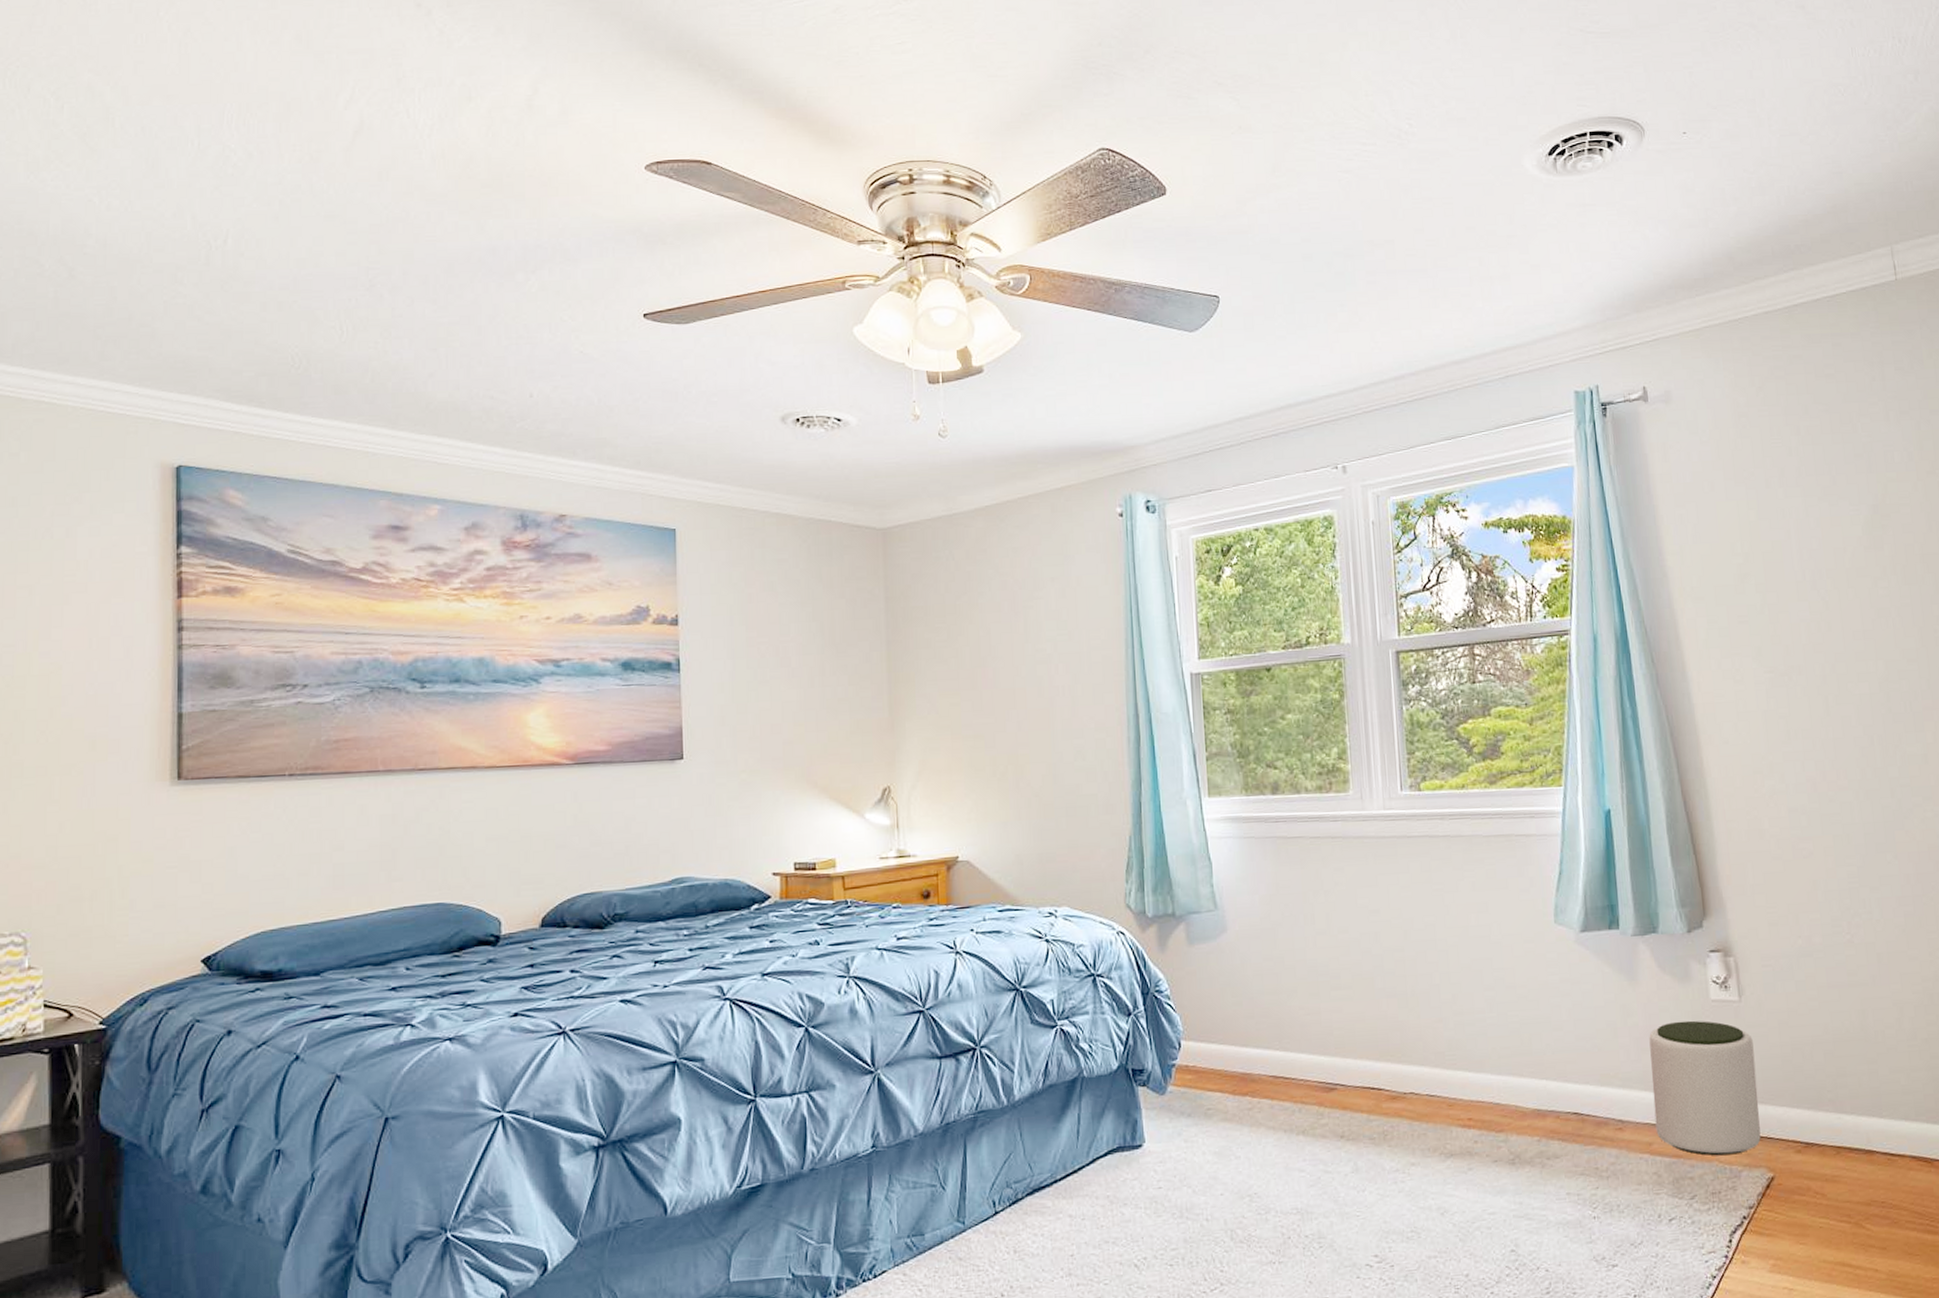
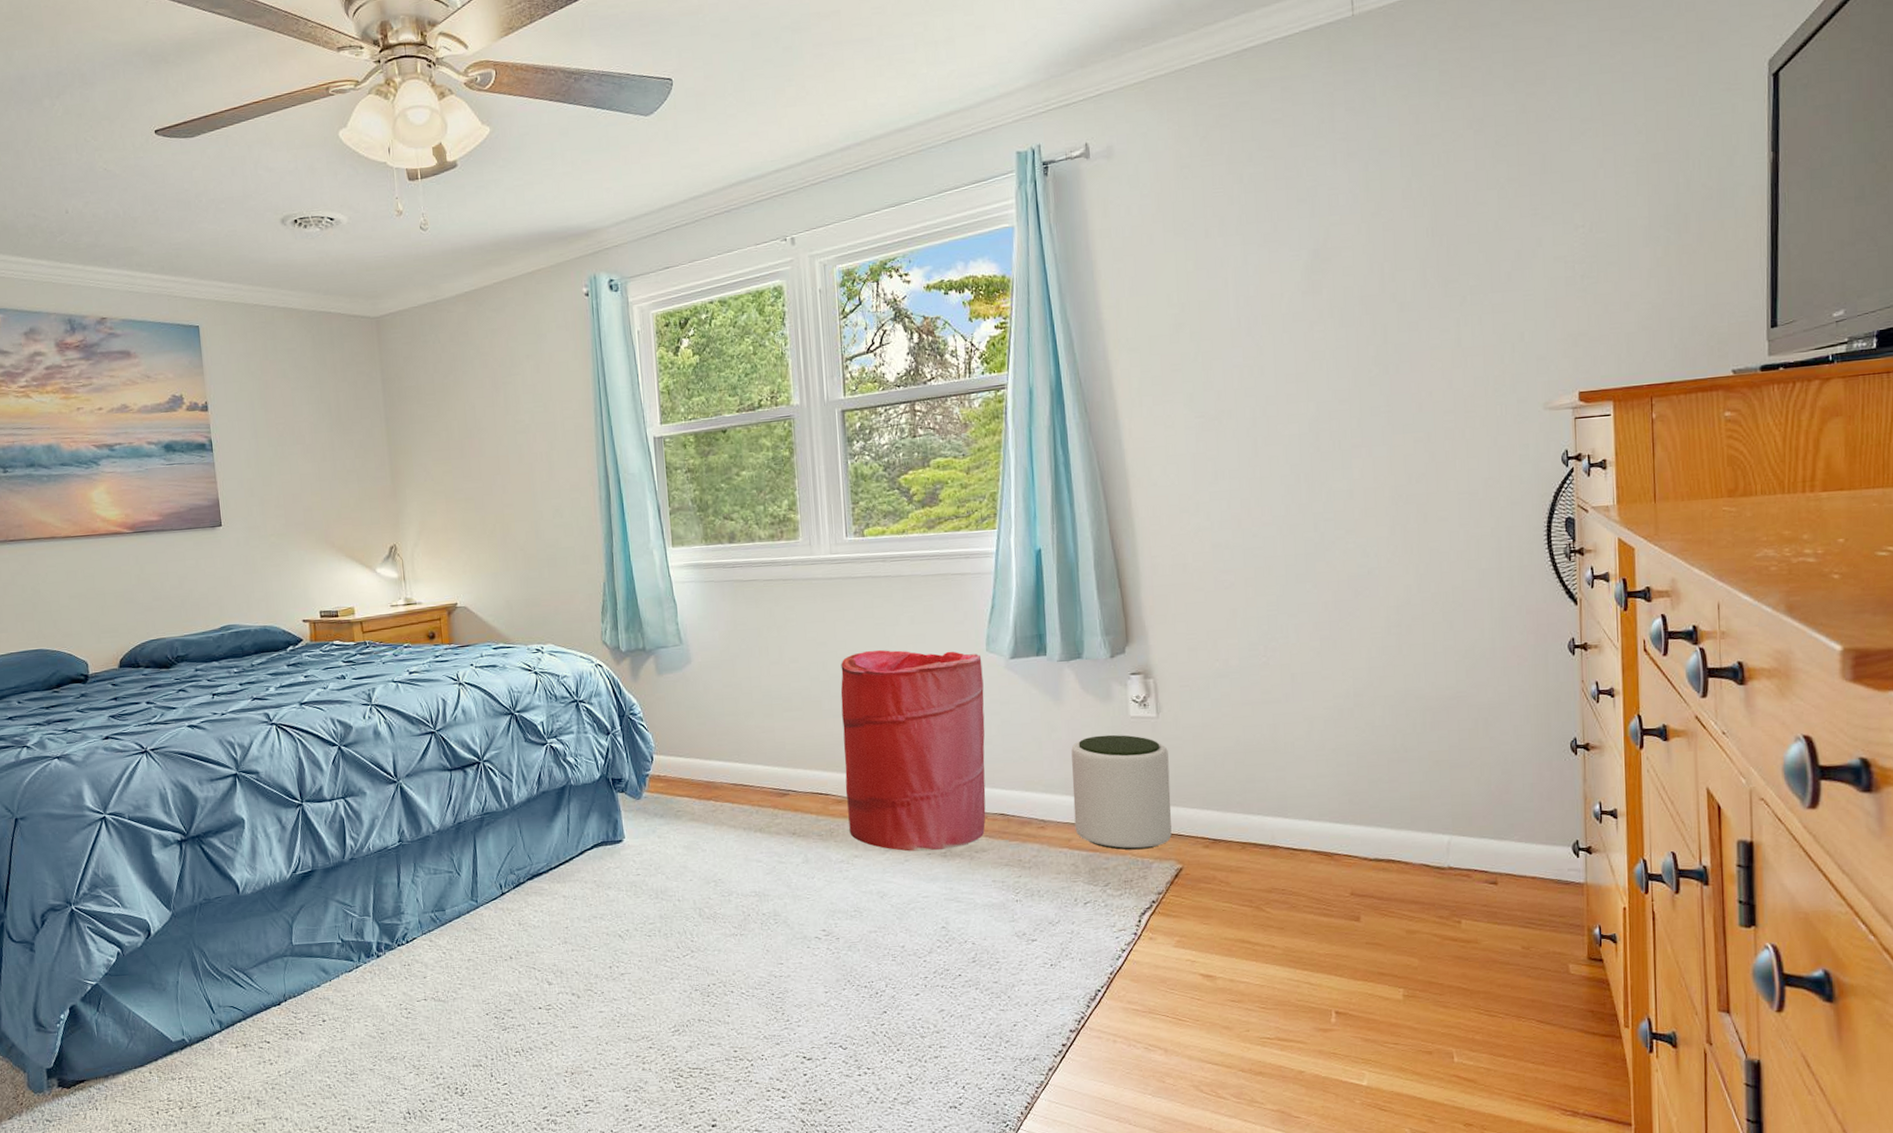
laundry hamper: none [1395,920,1558,1159] -> present [840,650,986,852]

